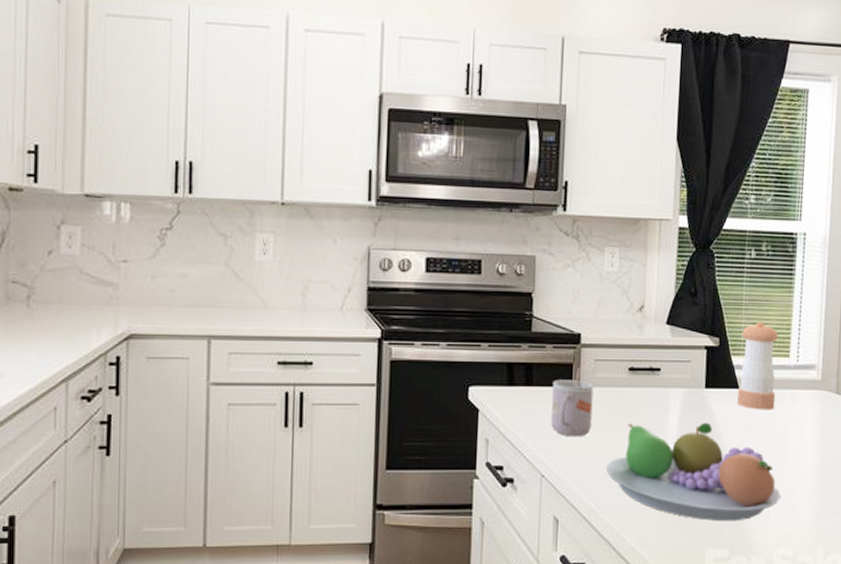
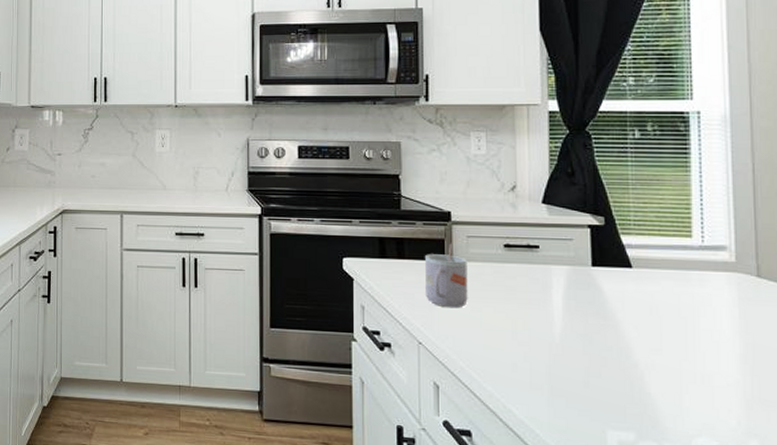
fruit bowl: present [605,422,782,522] -> none [485,298,697,404]
pepper shaker: present [737,322,778,410] -> none [631,201,679,291]

